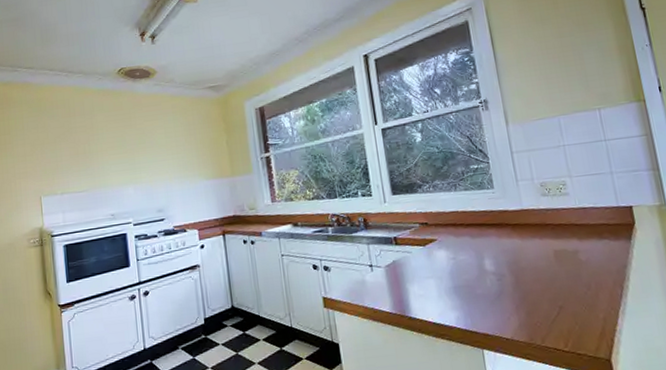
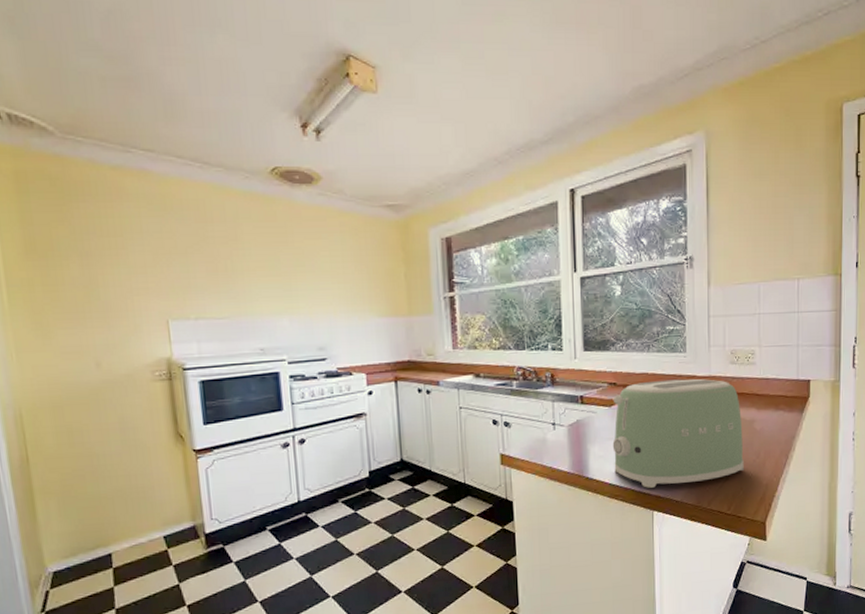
toaster: none [426,212,576,326] -> present [612,378,744,488]

